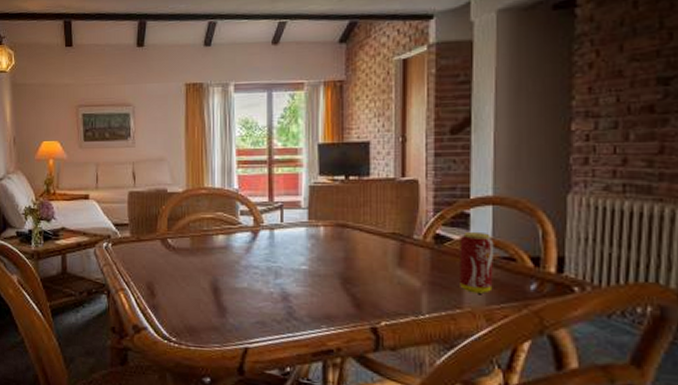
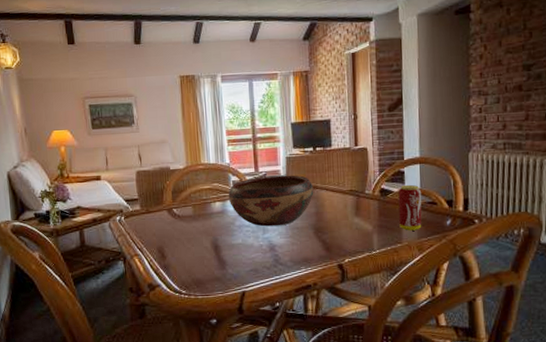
decorative bowl: none [234,208,343,271] -> present [228,175,314,227]

